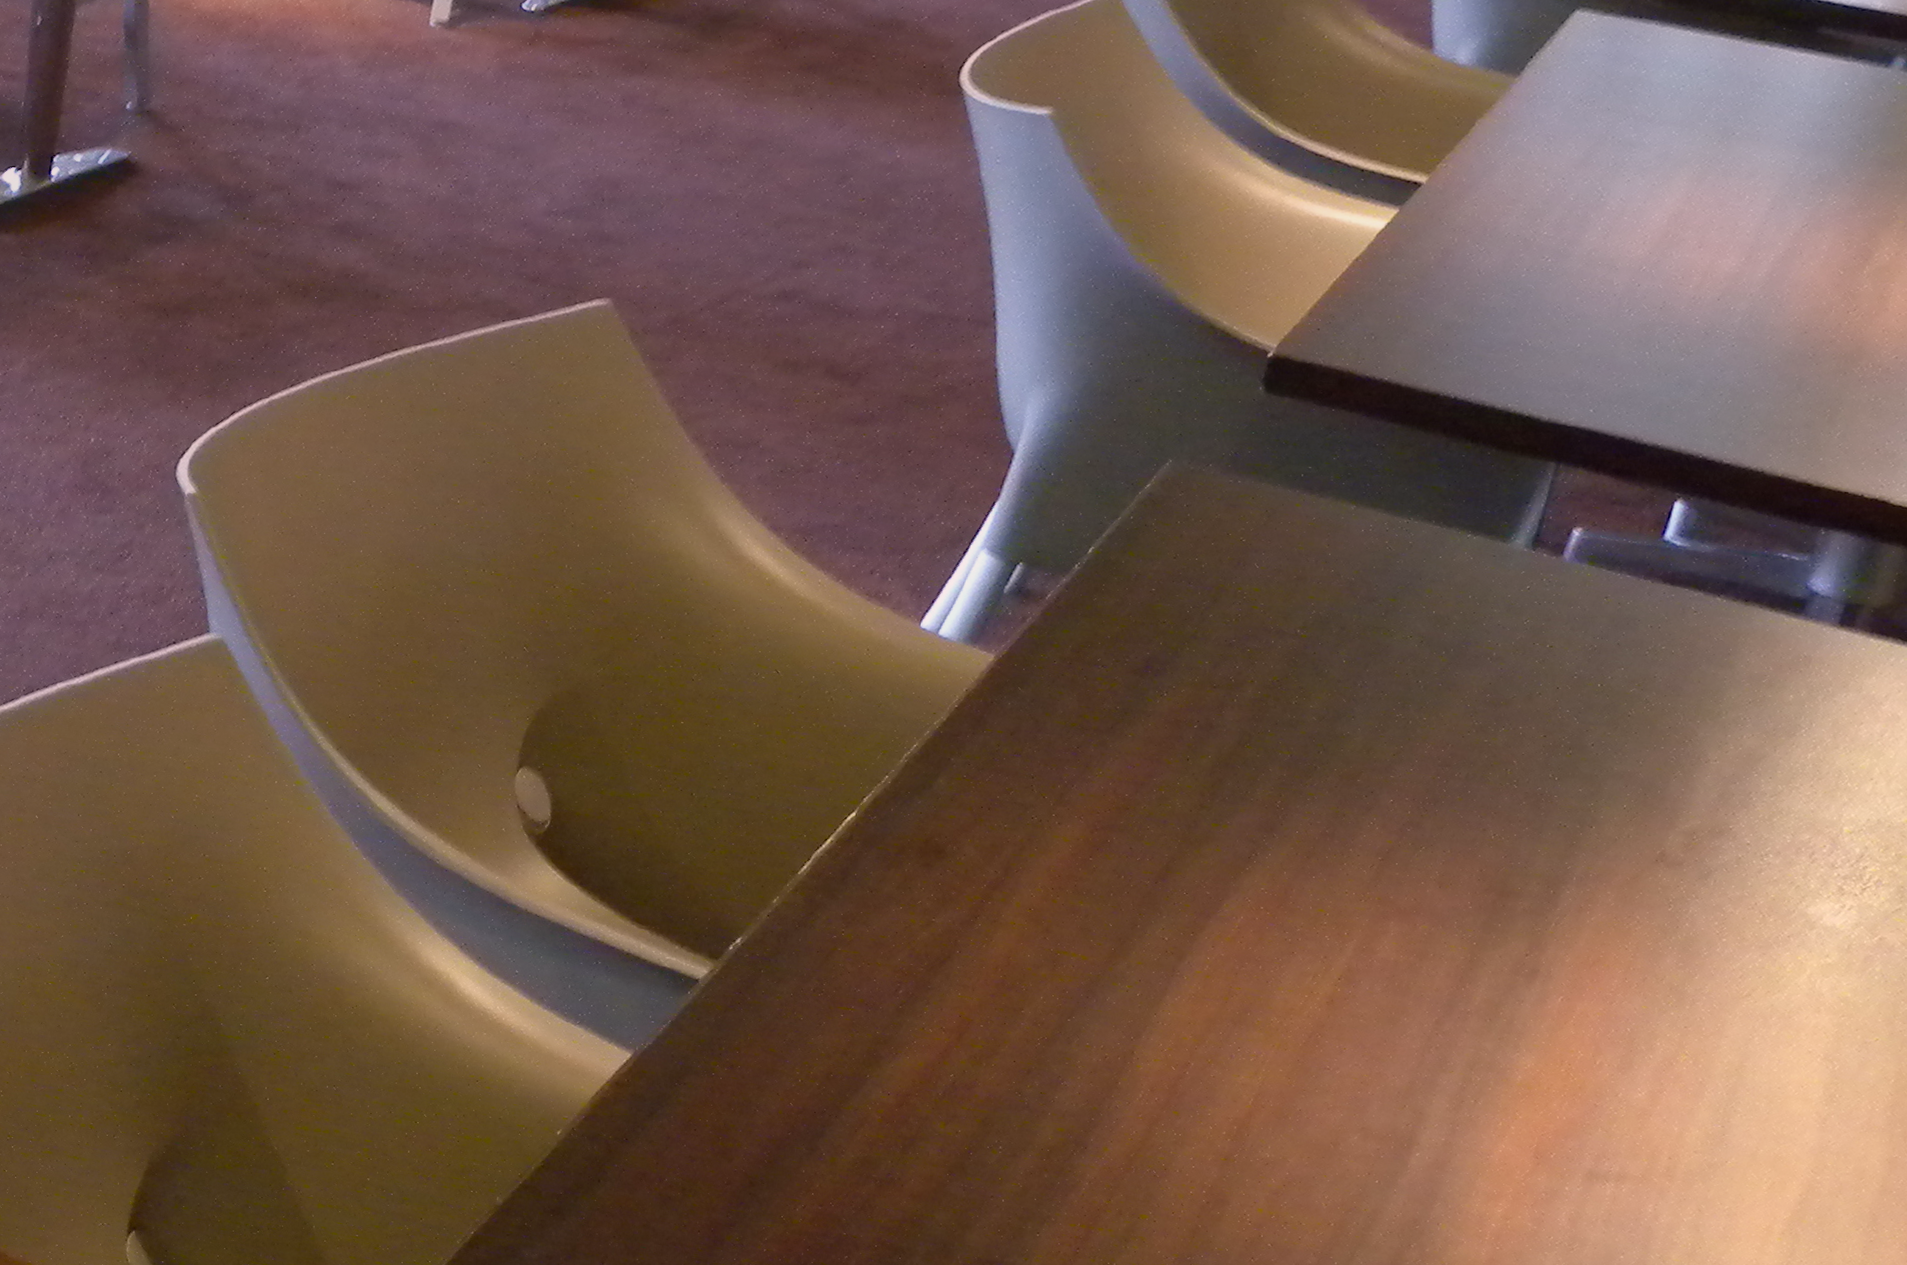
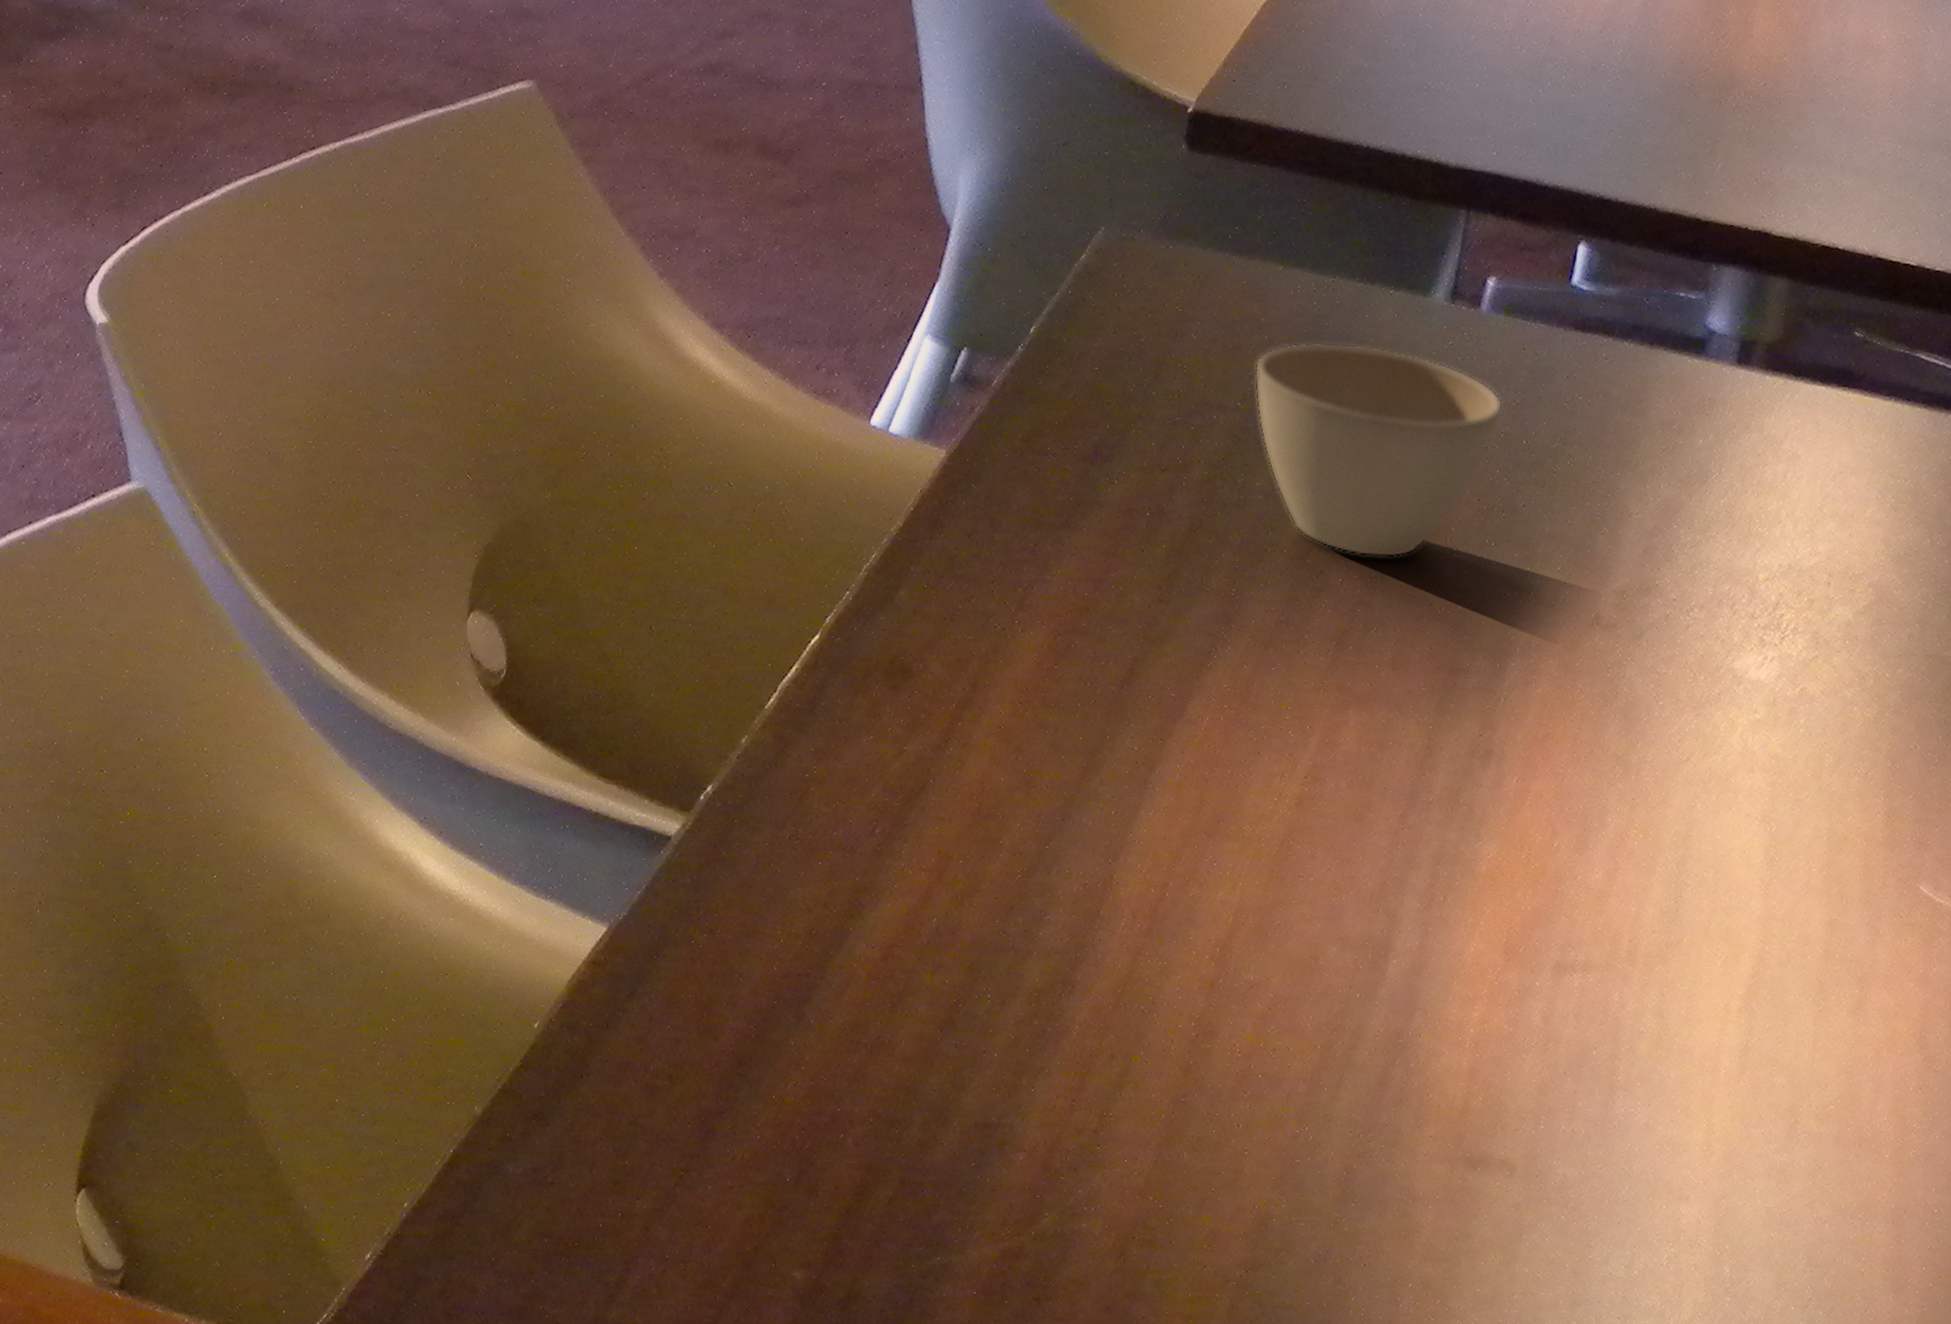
cup: none [1316,578,1579,784] -> present [1254,342,1503,558]

